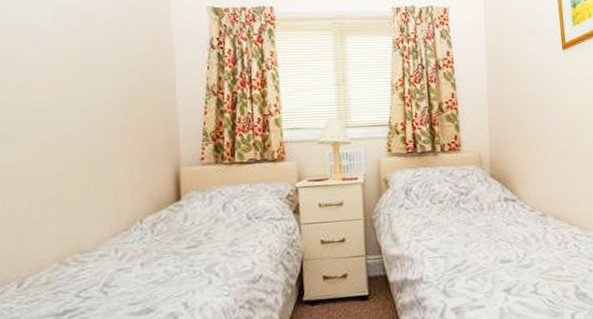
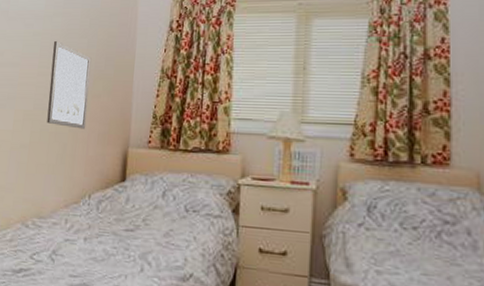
wall art: none [71,60,127,154] -> present [47,40,92,129]

